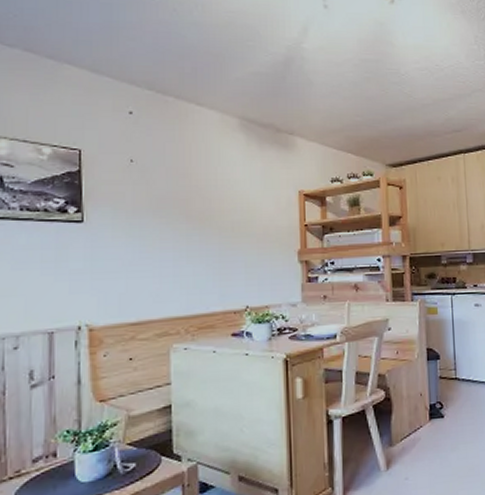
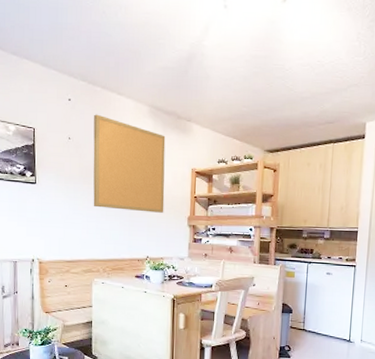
wall art: none [165,129,266,249] -> present [93,114,166,213]

